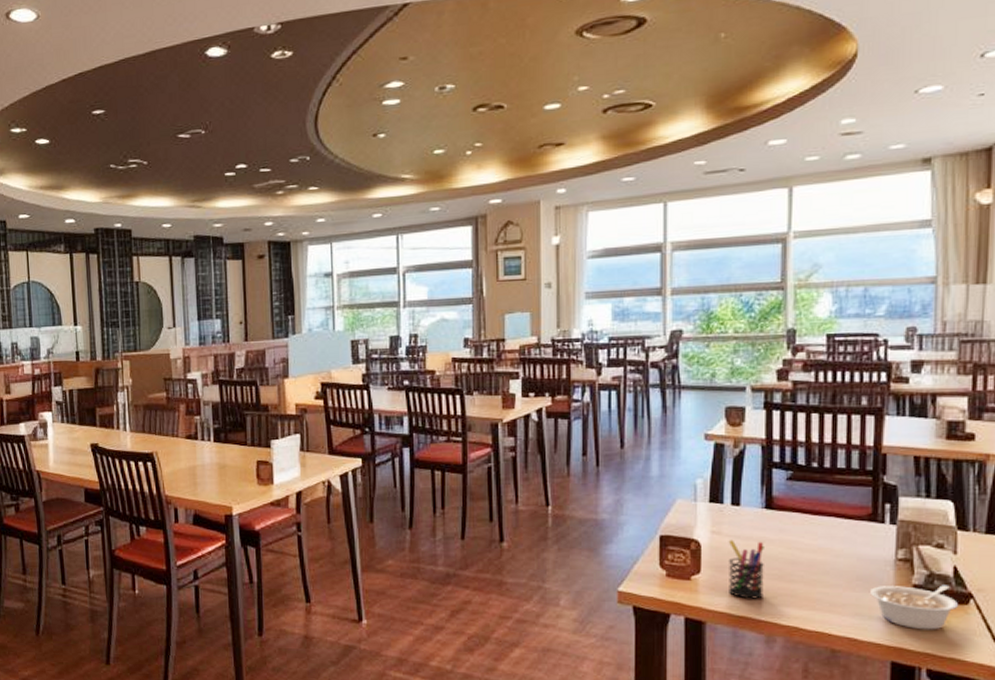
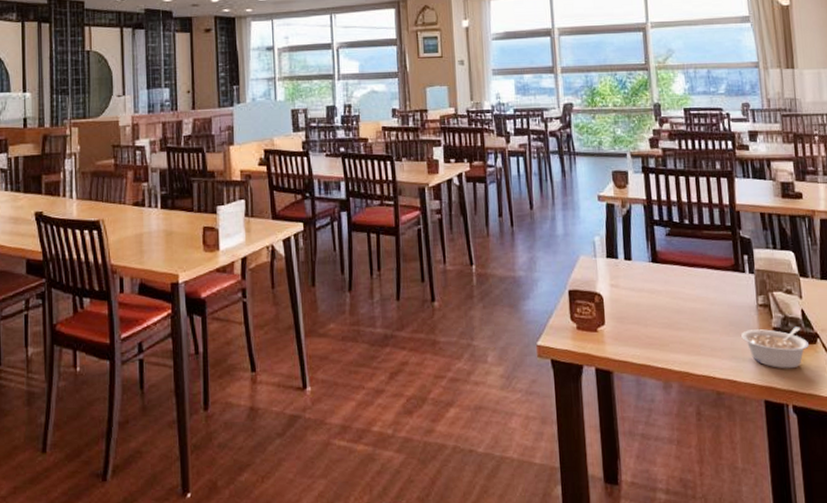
pen holder: present [728,540,764,599] -> none [625,292,658,347]

